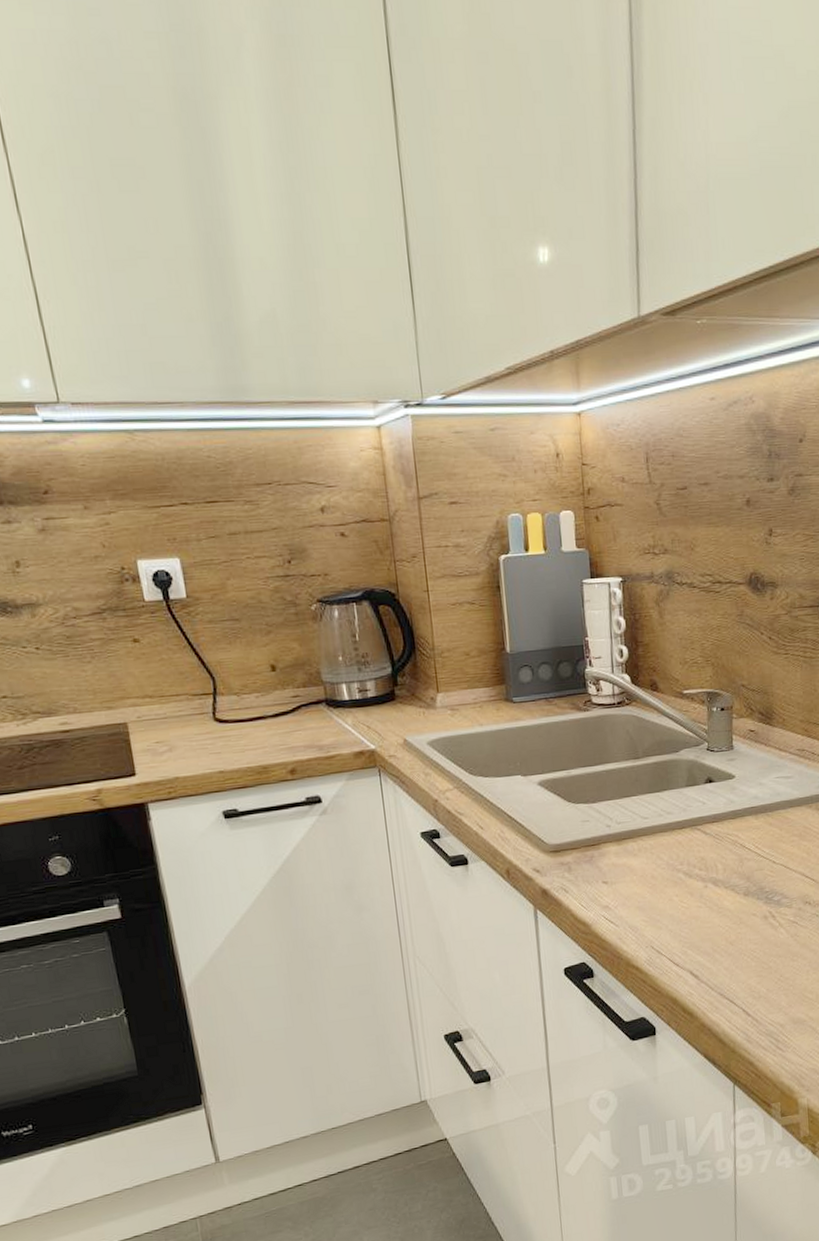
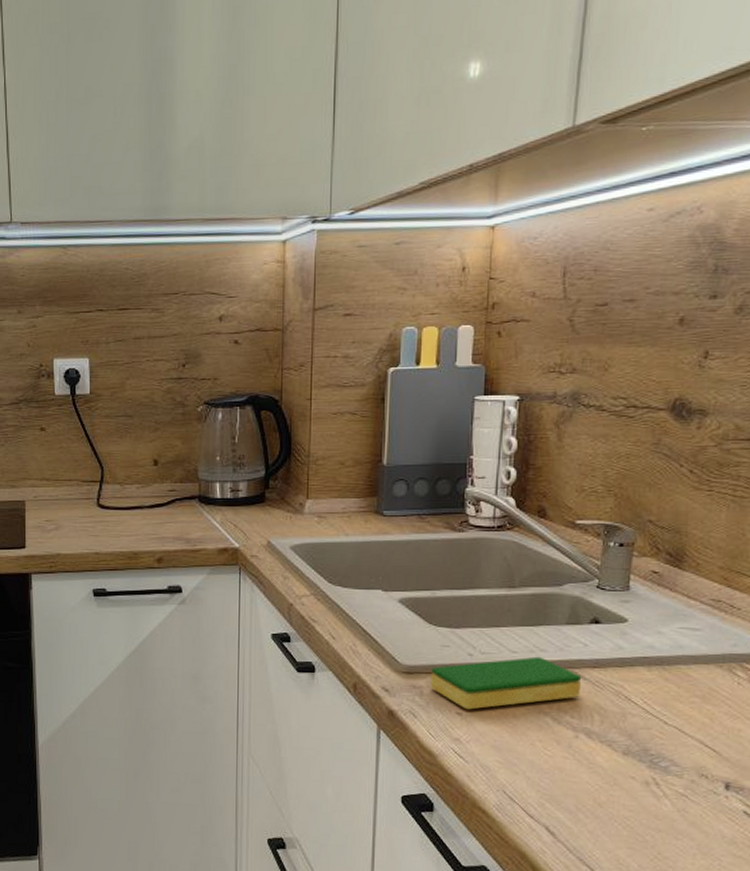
dish sponge: none [576,819,705,878] -> present [431,656,582,710]

